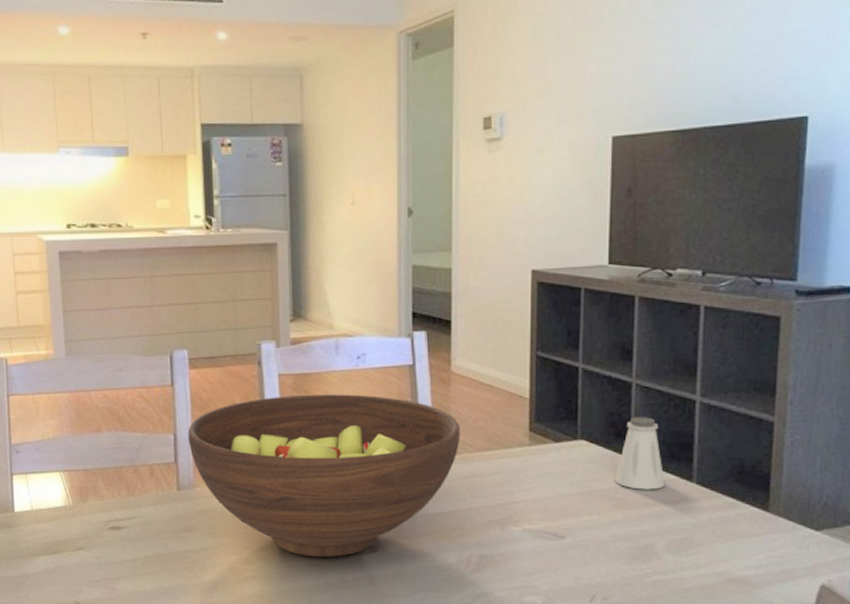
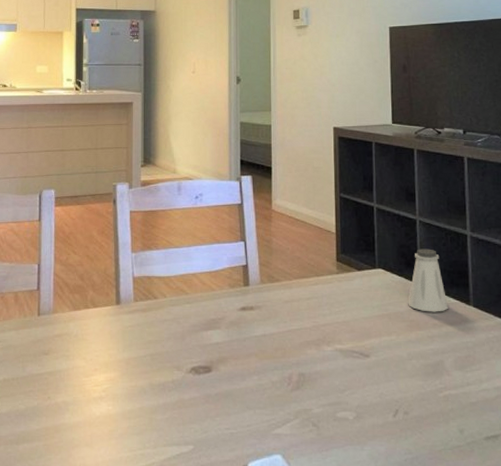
fruit bowl: present [188,394,461,558] -> none [51,229,281,378]

